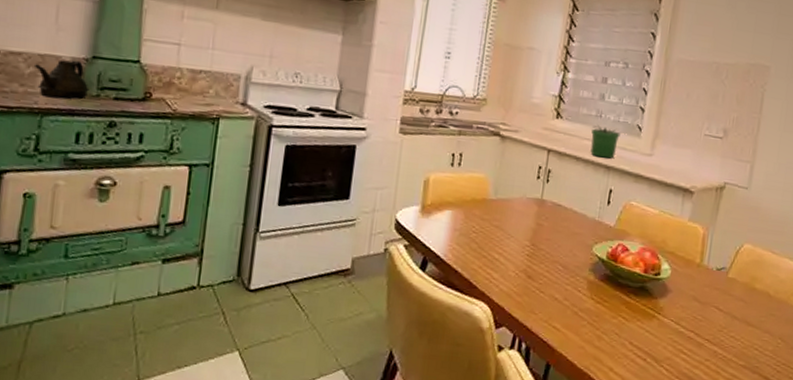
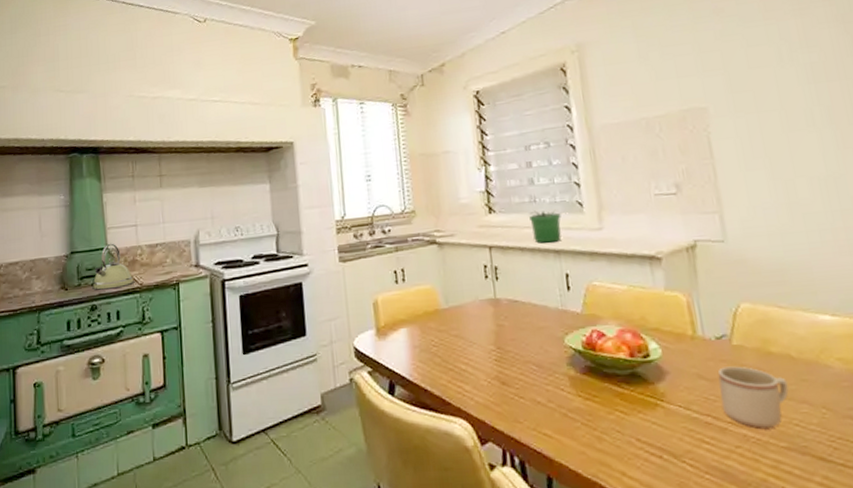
teapot: present [33,60,88,99] -> none [28,258,71,295]
kettle: none [114,57,168,109] -> present [92,243,135,290]
mug: none [704,294,760,349] -> present [717,366,789,429]

